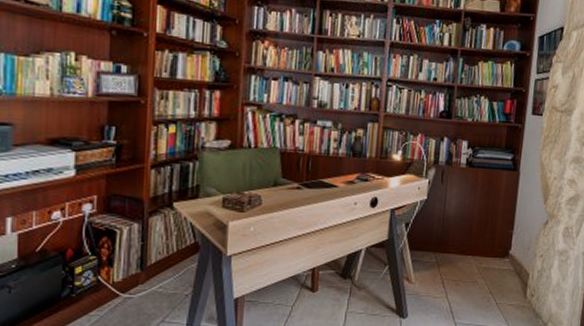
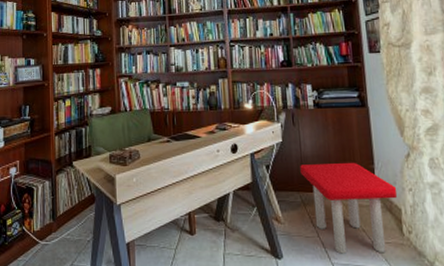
stool: none [440,225,530,314] -> present [300,162,398,254]

